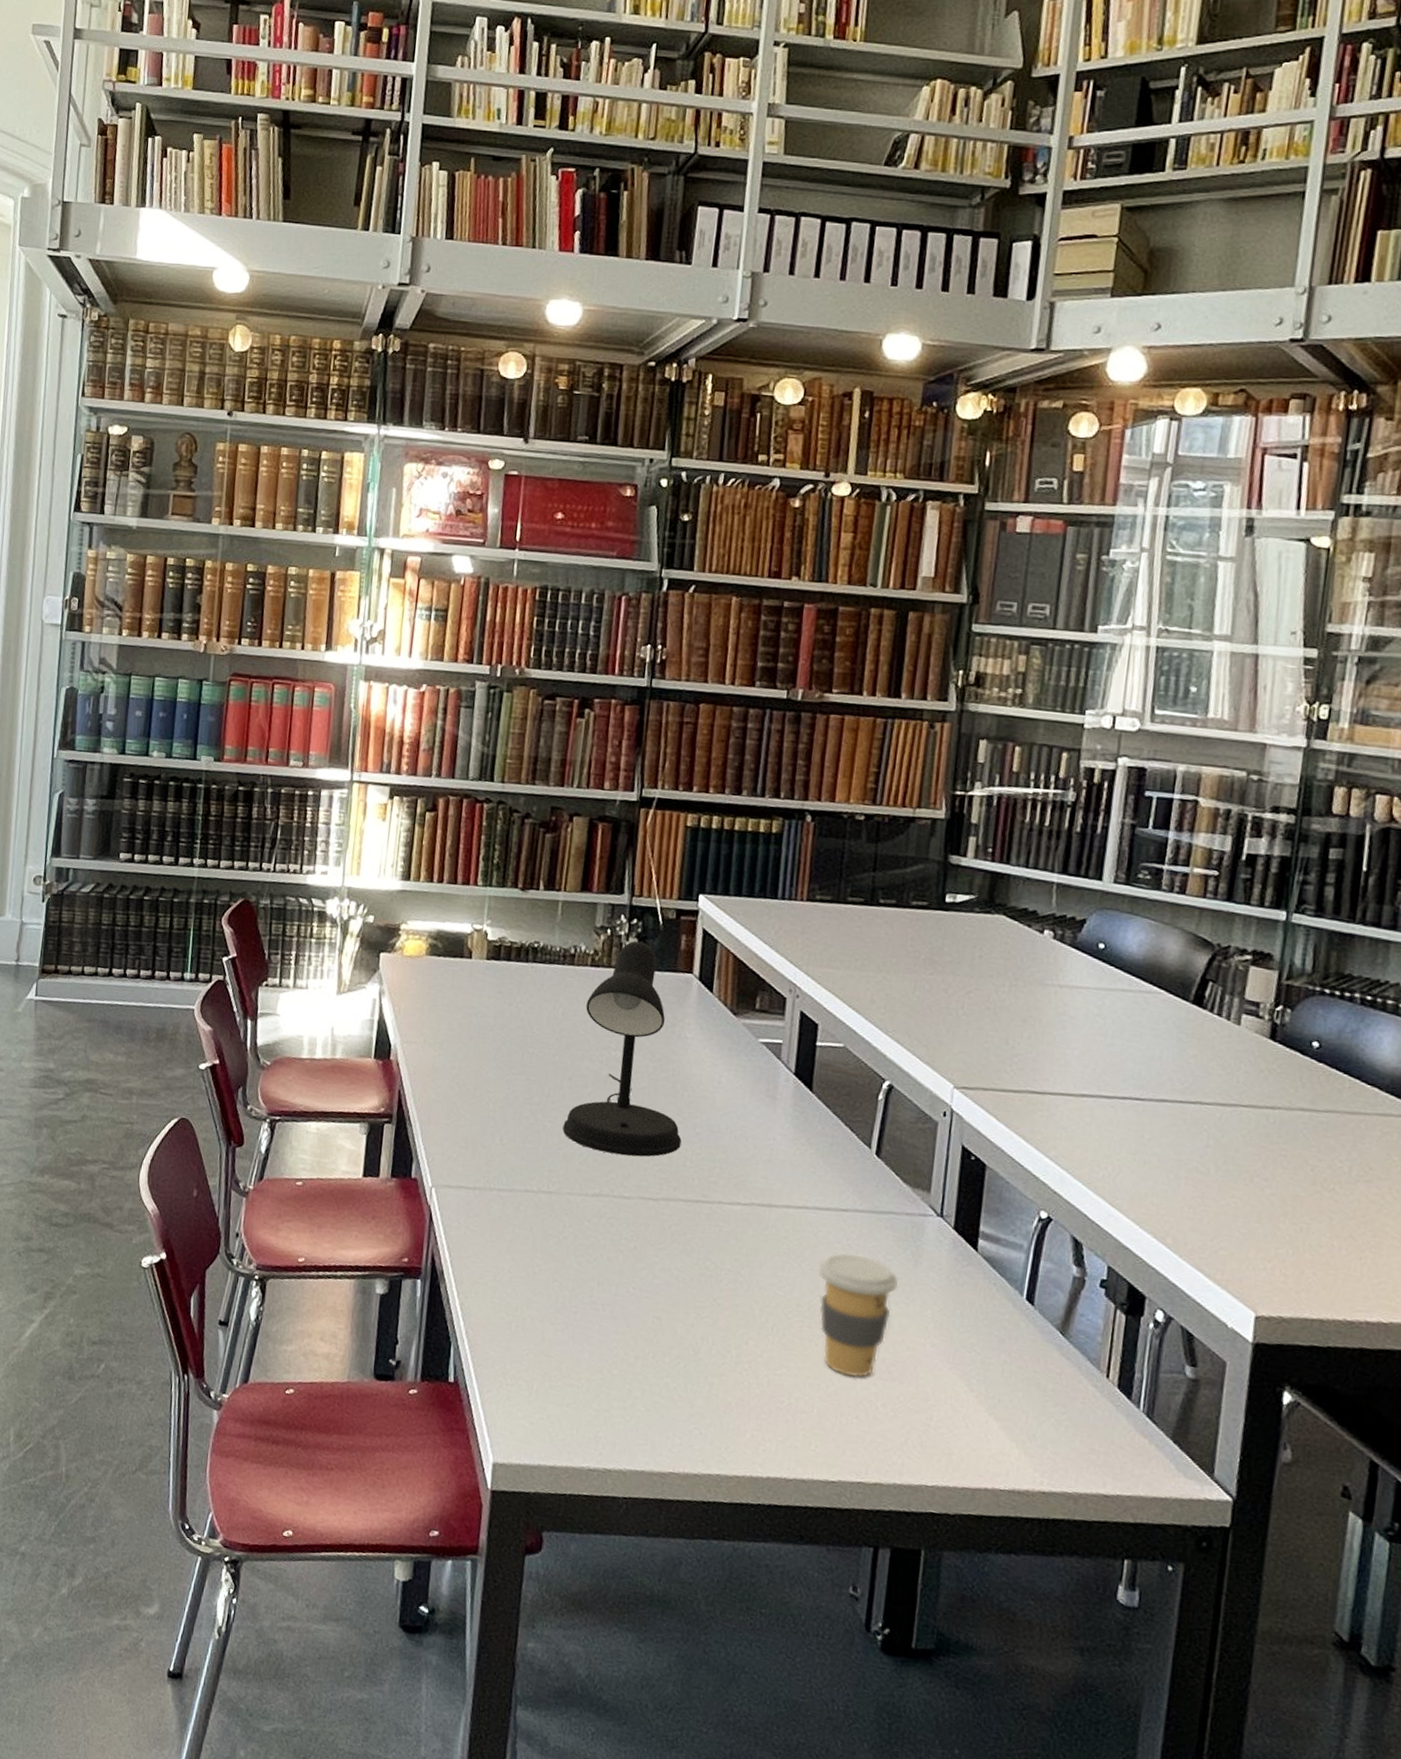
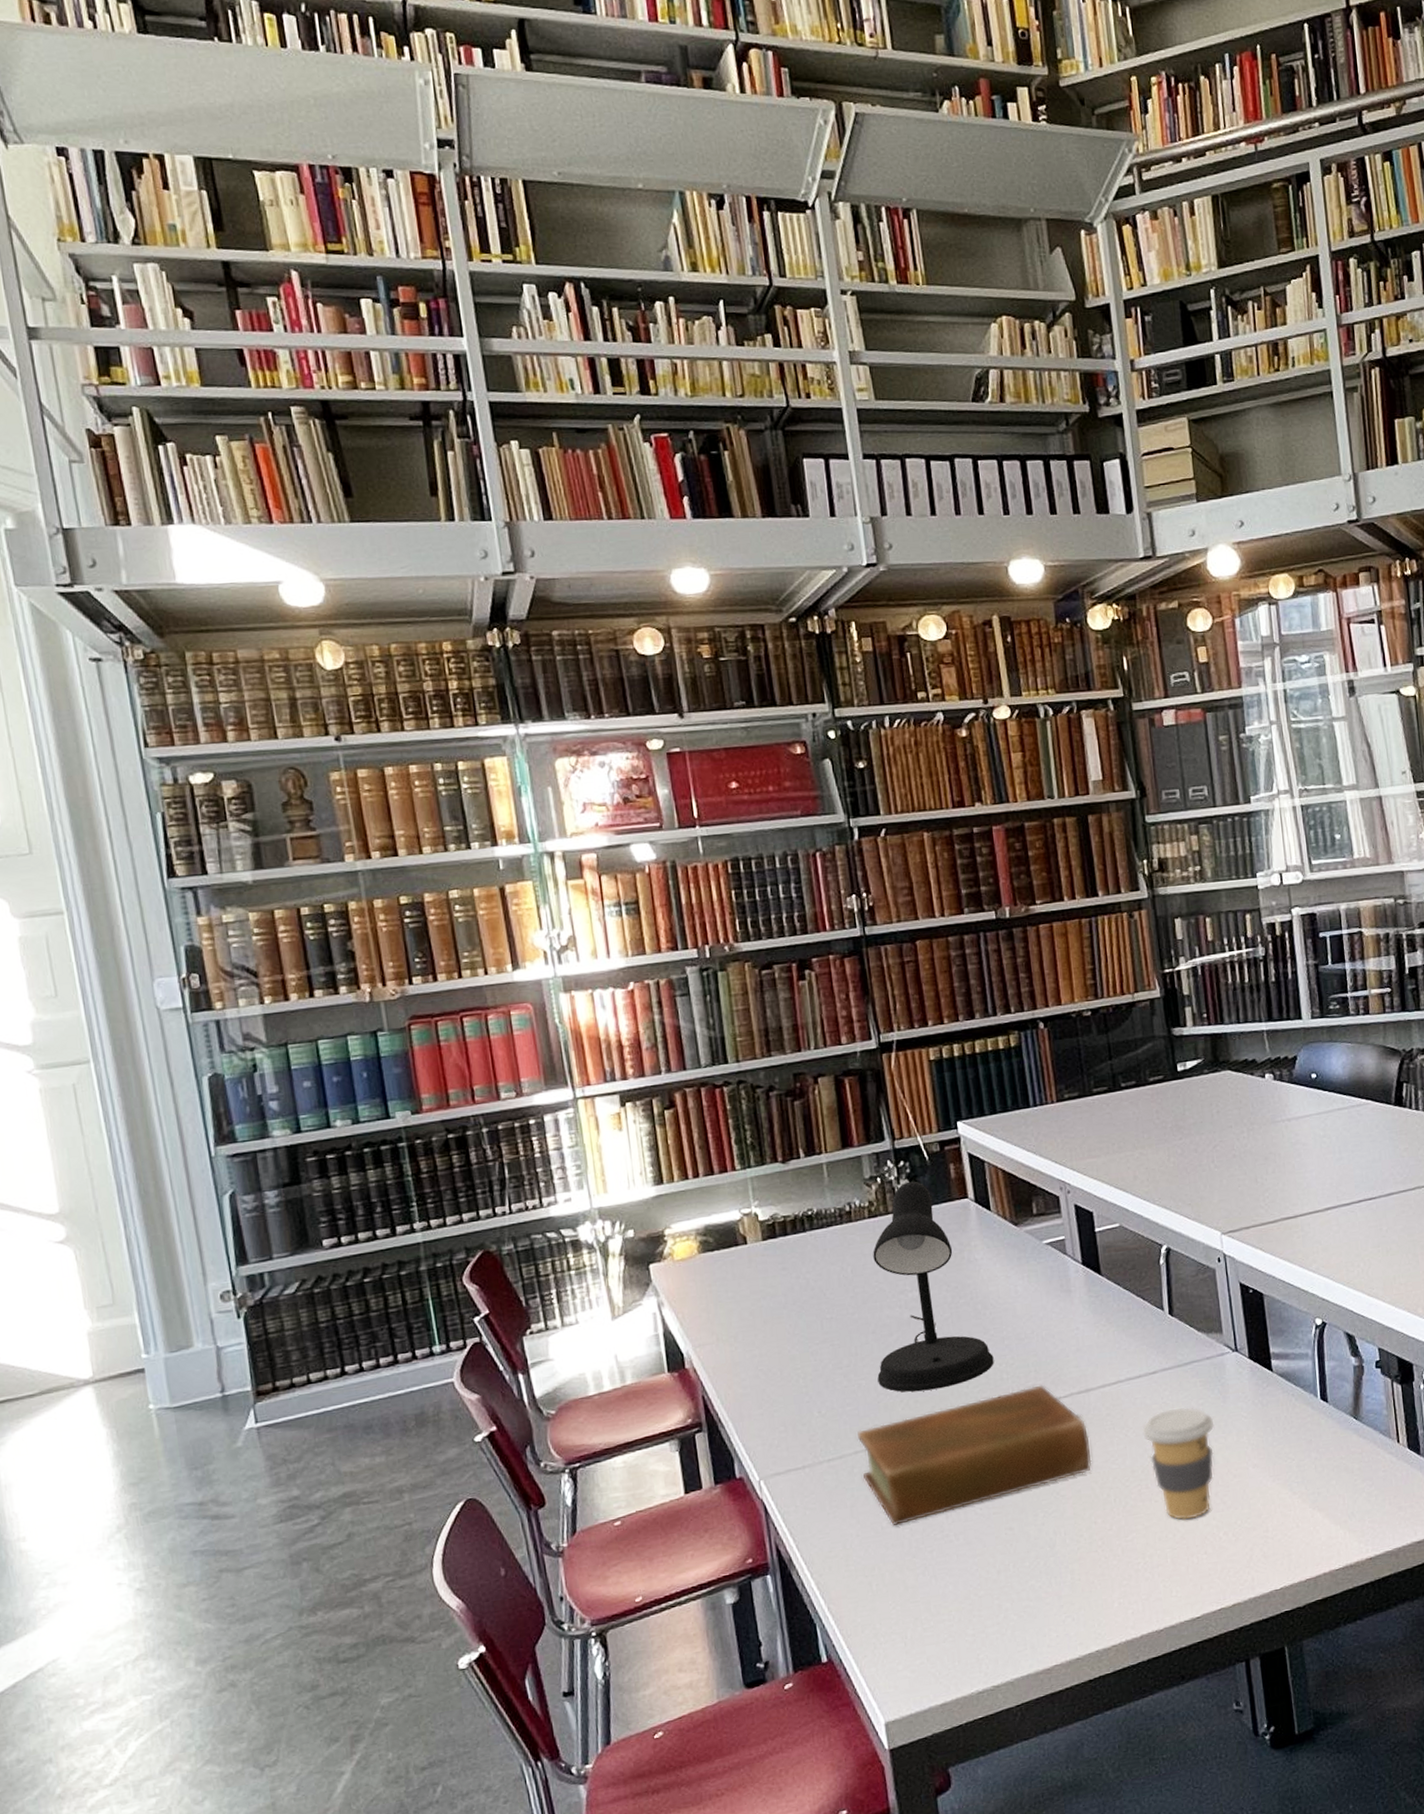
book: none [526,1170,761,1289] -> present [857,1385,1092,1526]

